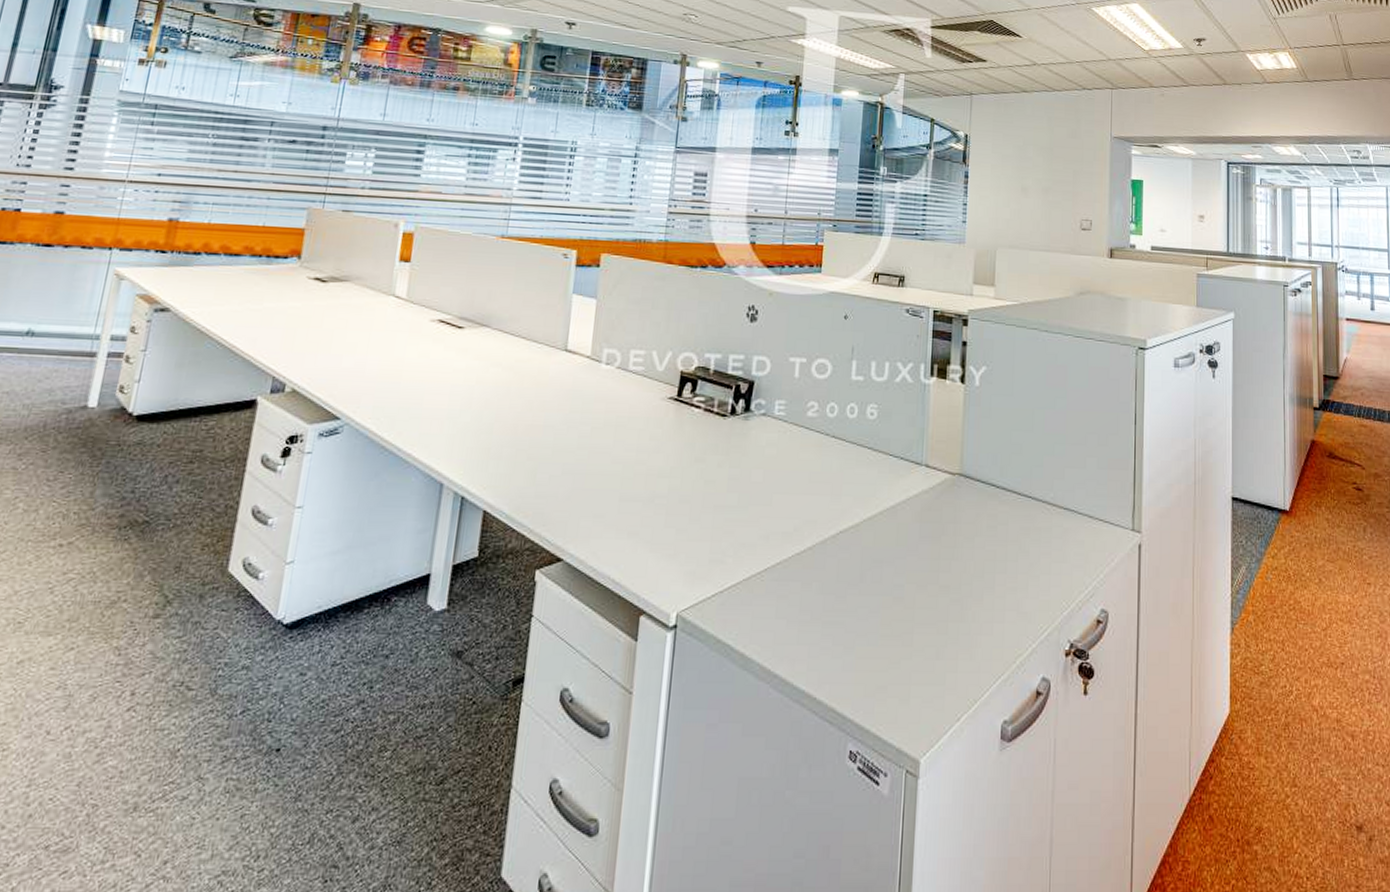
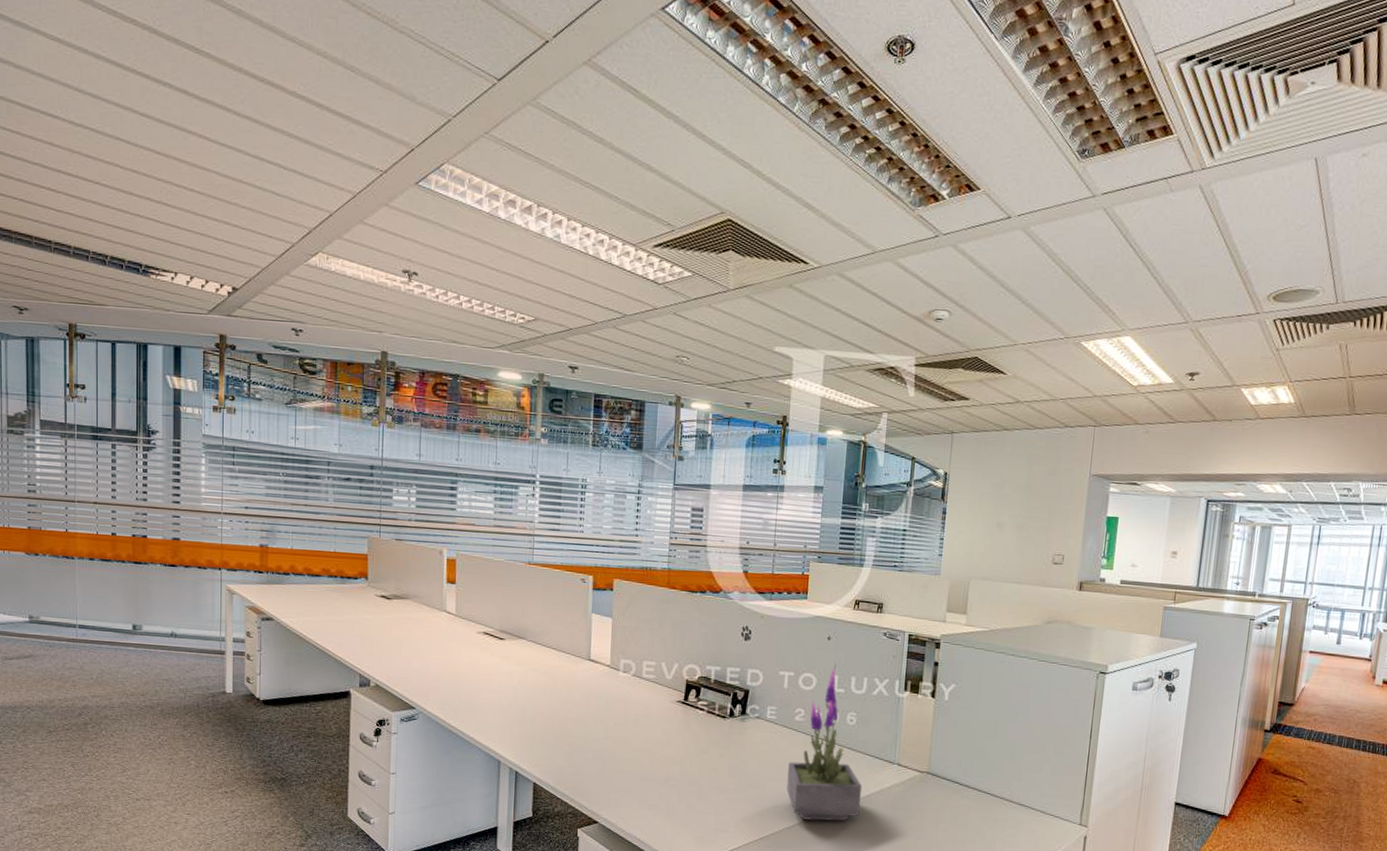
potted plant: none [797,352,886,543] -> present [786,668,863,821]

